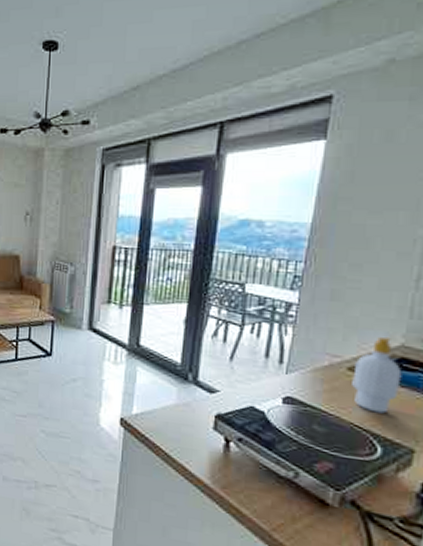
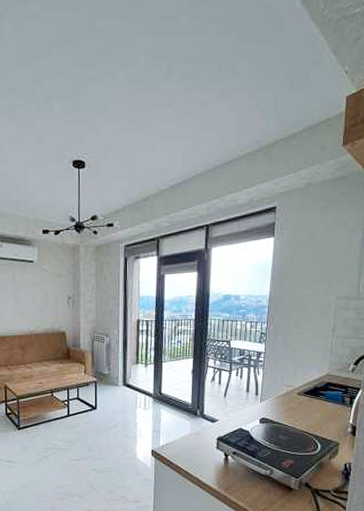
soap bottle: present [352,336,402,414] -> none [301,369,329,421]

